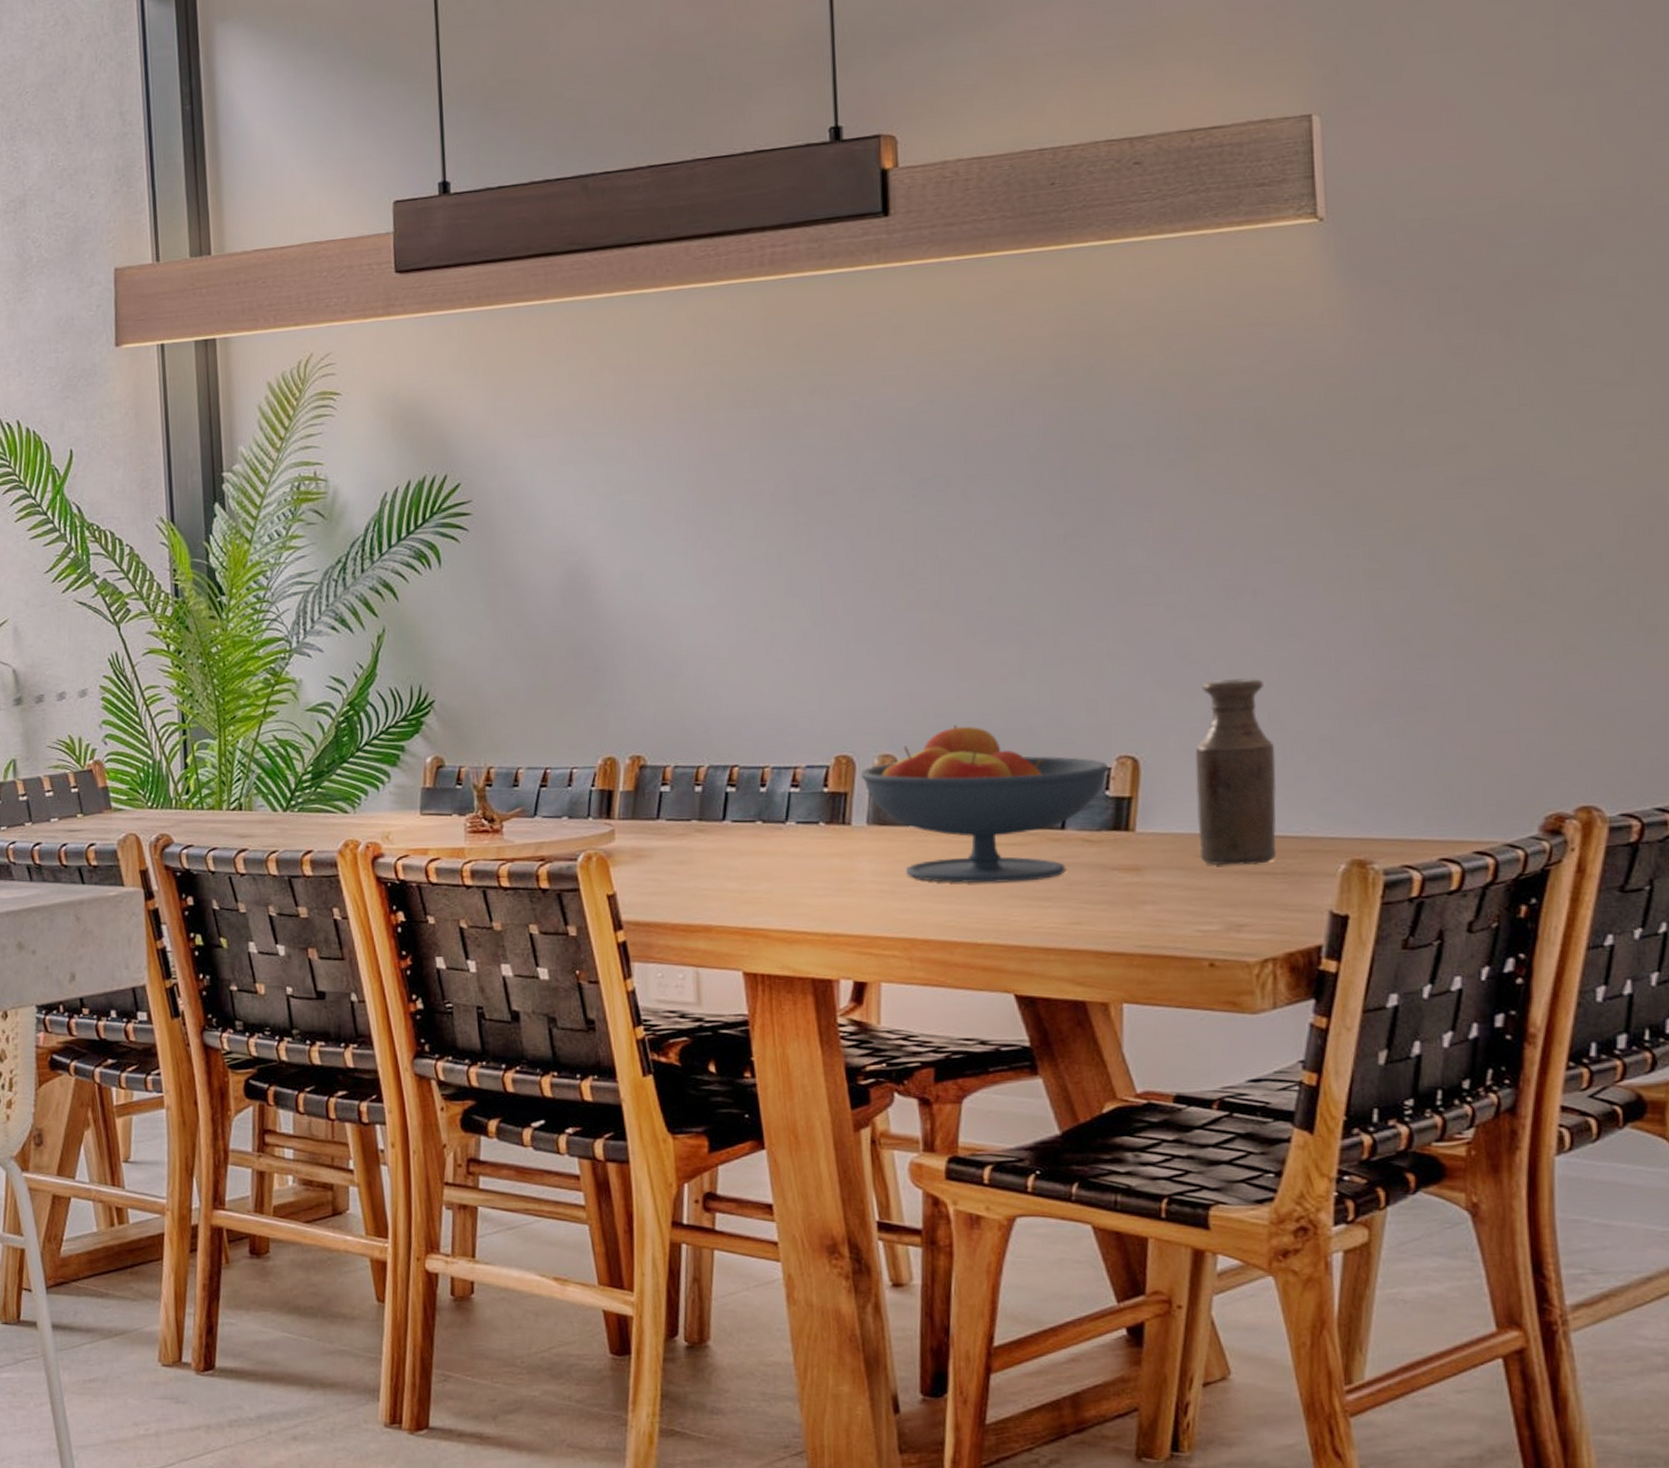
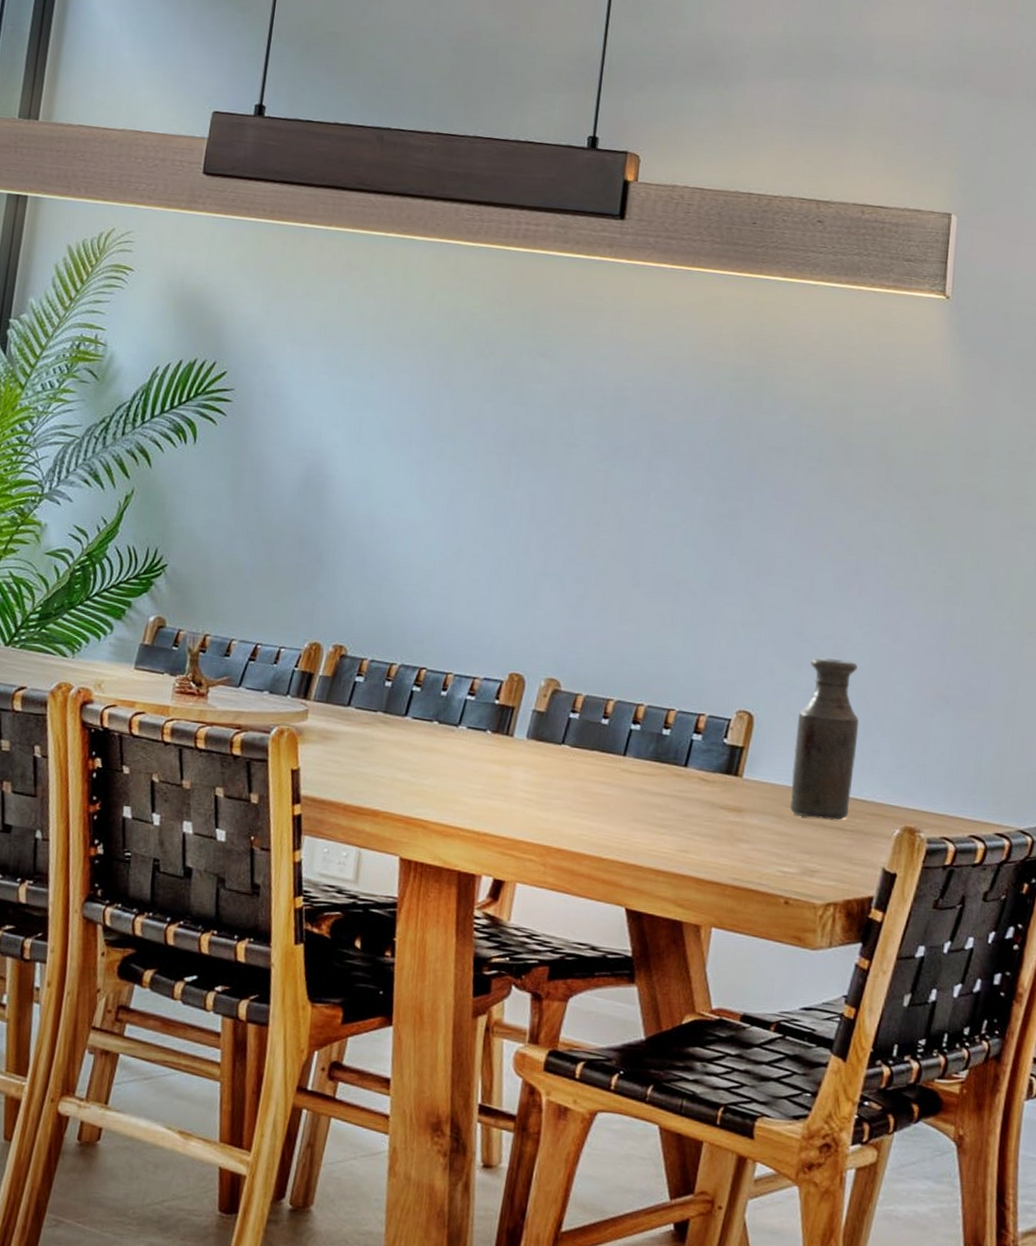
fruit bowl: present [860,725,1109,884] -> none [527,662,729,809]

